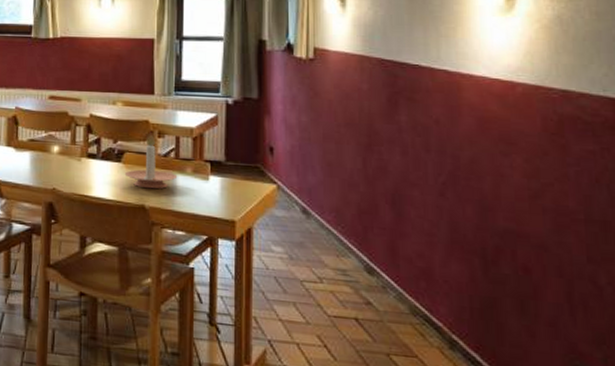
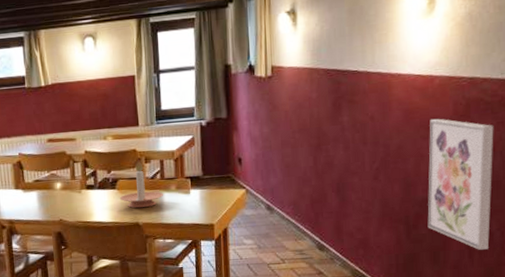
wall art: none [511,132,598,308] -> present [427,118,494,250]

